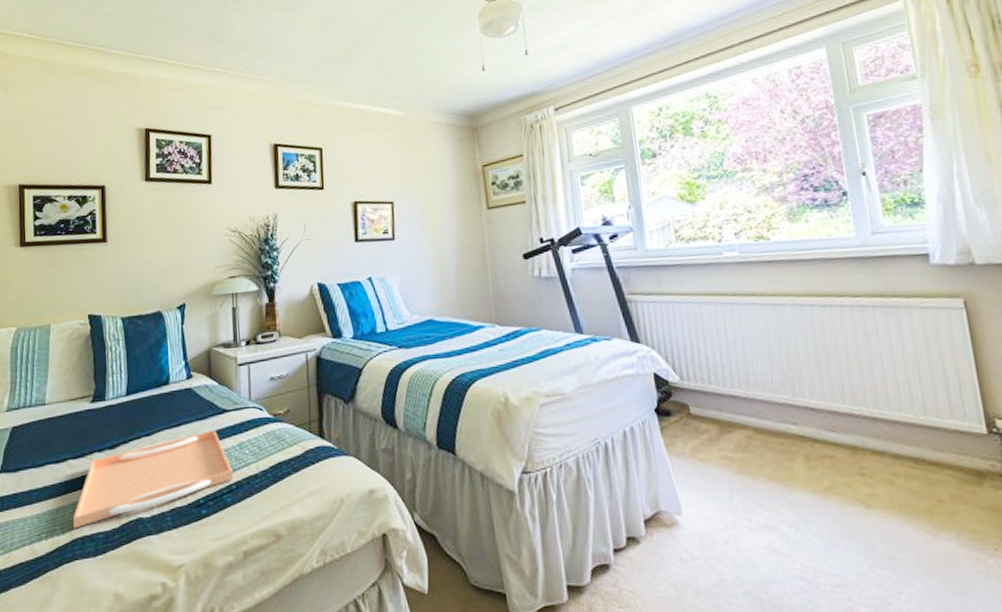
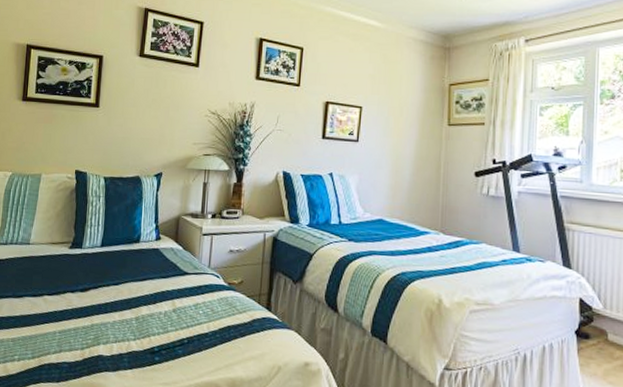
serving tray: present [73,429,233,529] -> none [43,288,186,356]

